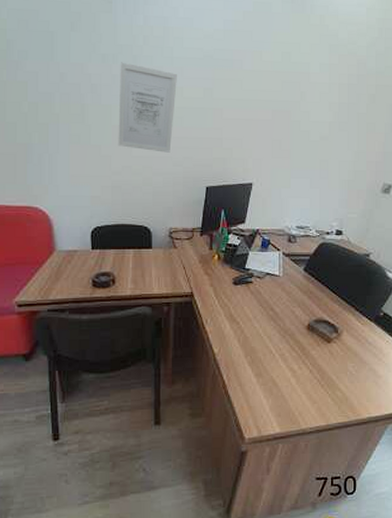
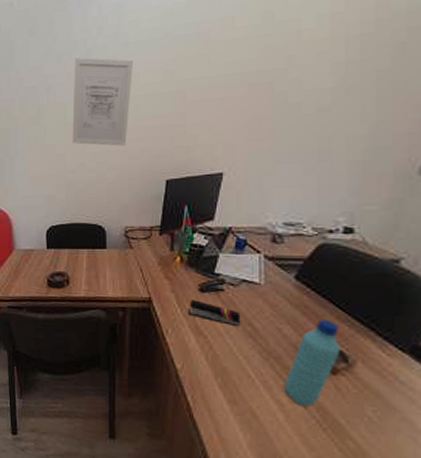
stapler: none [223,292,265,313] -> present [187,300,241,327]
water bottle: none [295,301,333,370] -> present [283,319,341,406]

